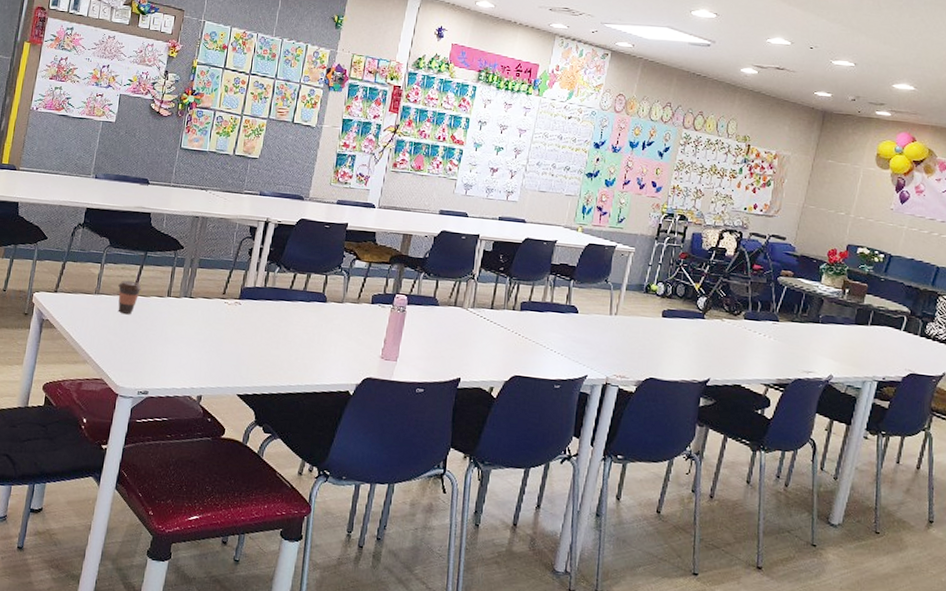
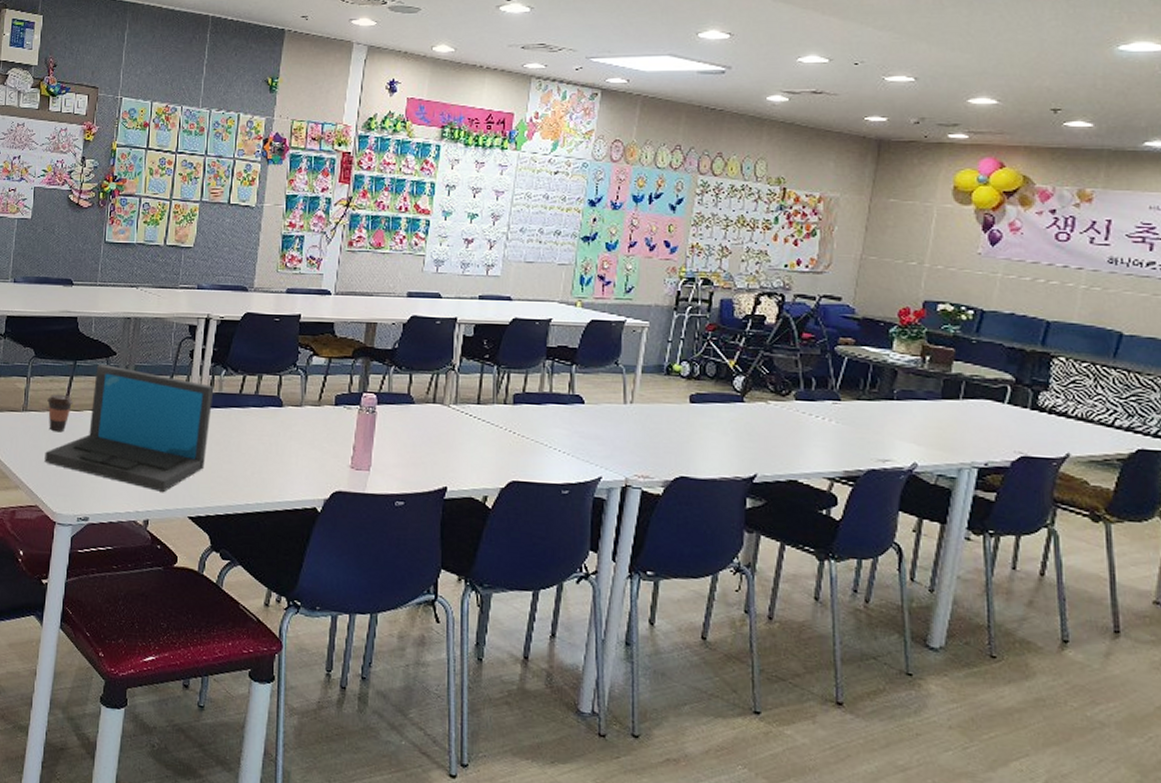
laptop: none [111,256,268,372] -> present [44,364,214,492]

